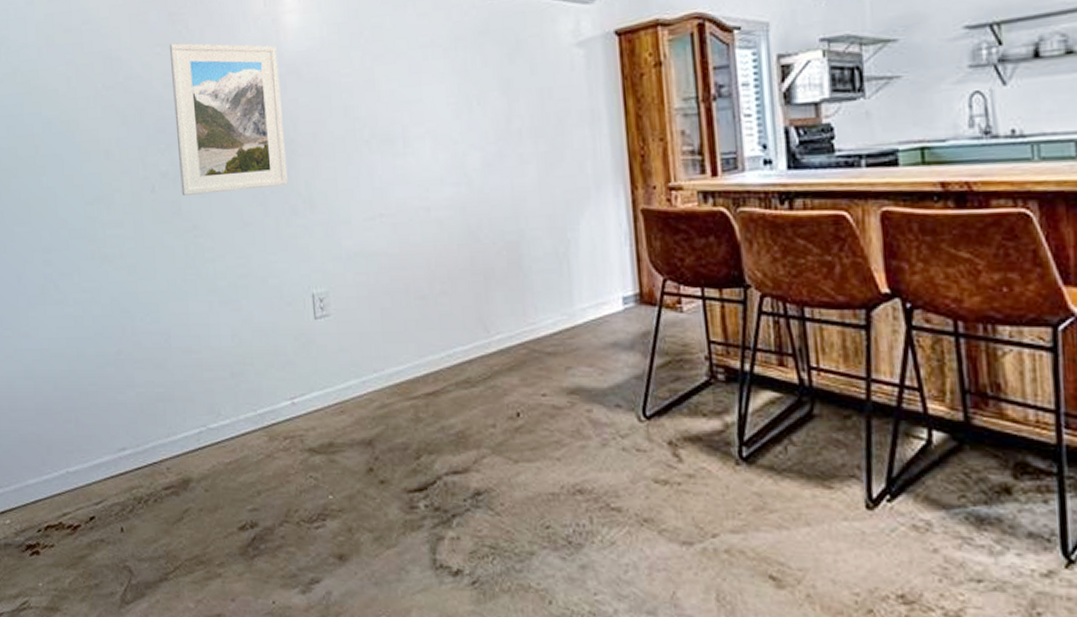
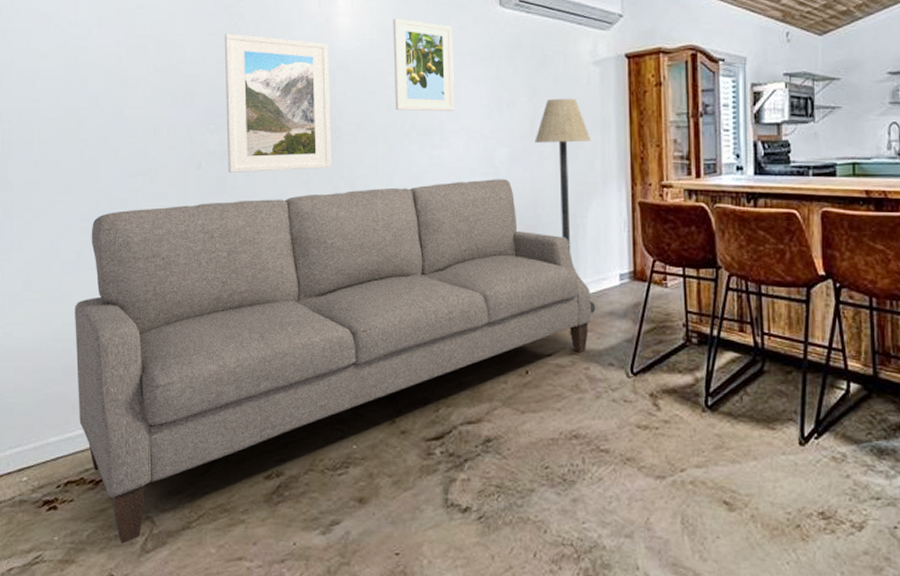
sofa: none [43,188,591,594] -> present [75,179,591,544]
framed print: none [343,10,418,117] -> present [392,18,454,111]
floor lamp: none [511,88,596,346] -> present [535,98,596,314]

